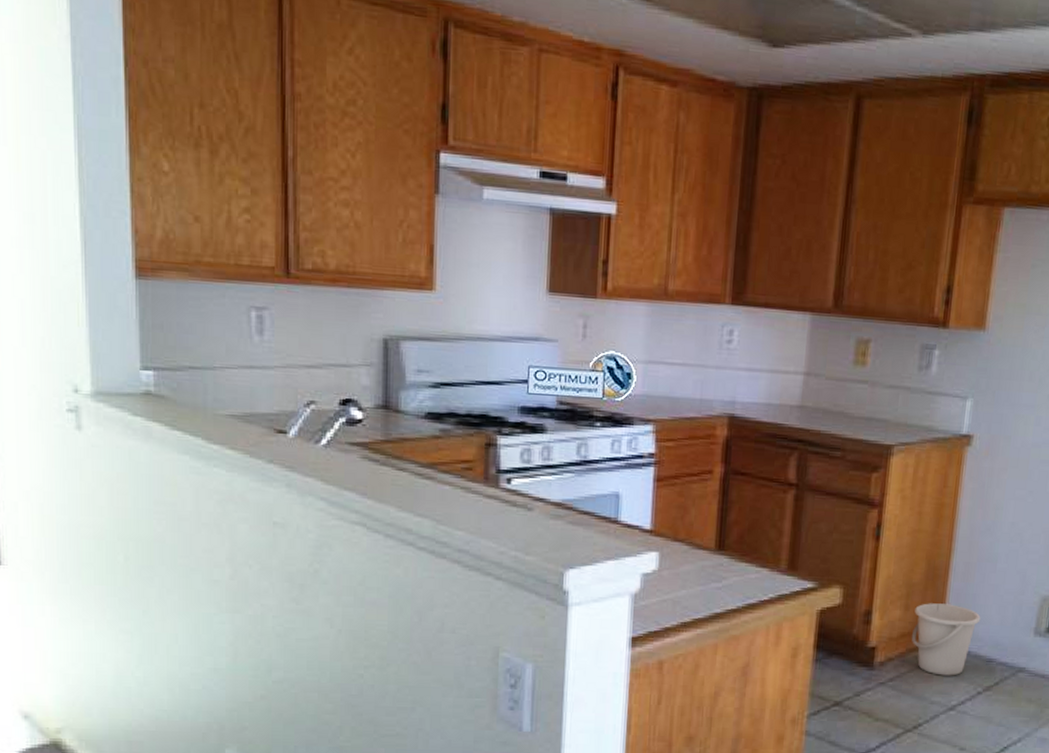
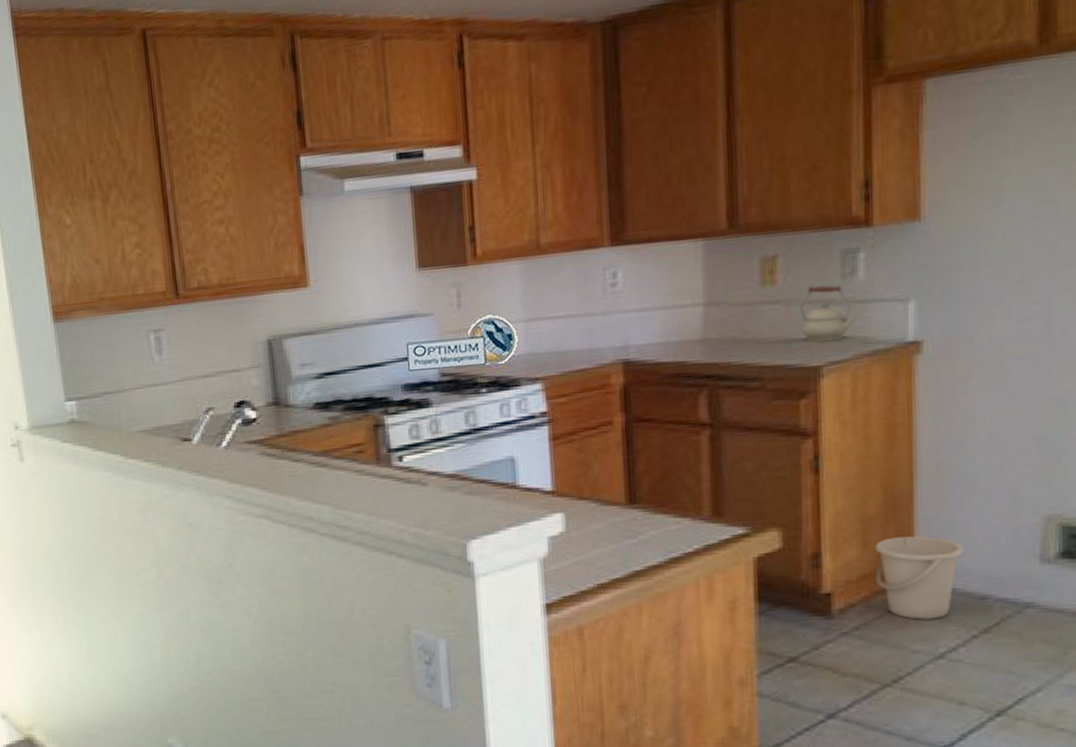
kettle: none [881,372,926,425] -> present [800,285,857,343]

